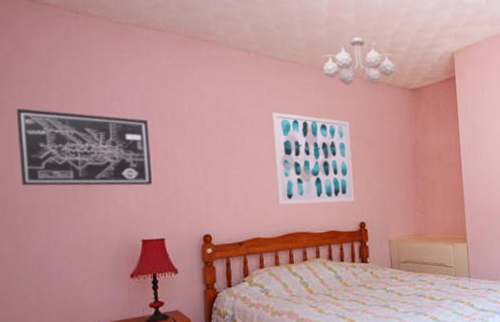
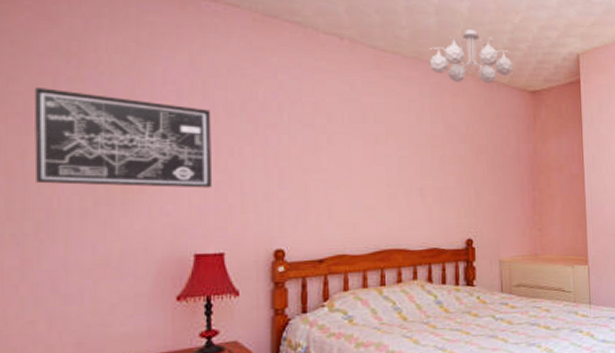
wall art: present [271,112,355,205] -> none [366,109,462,217]

